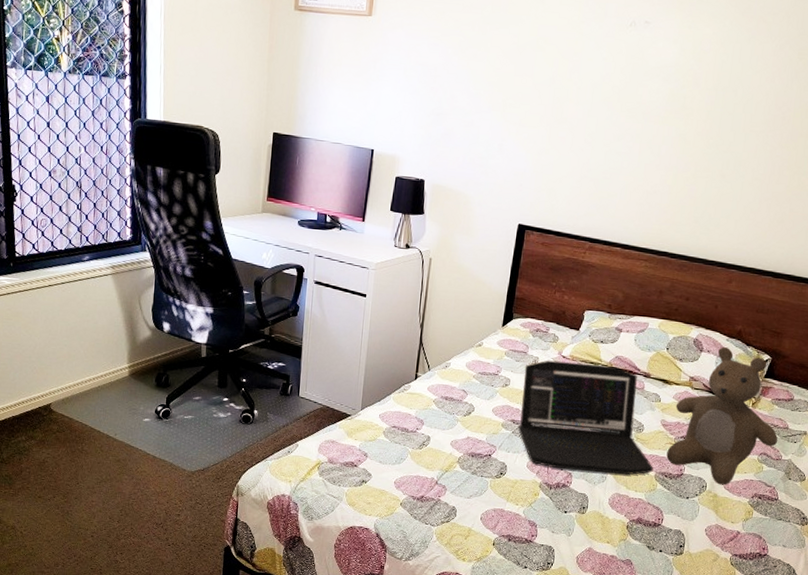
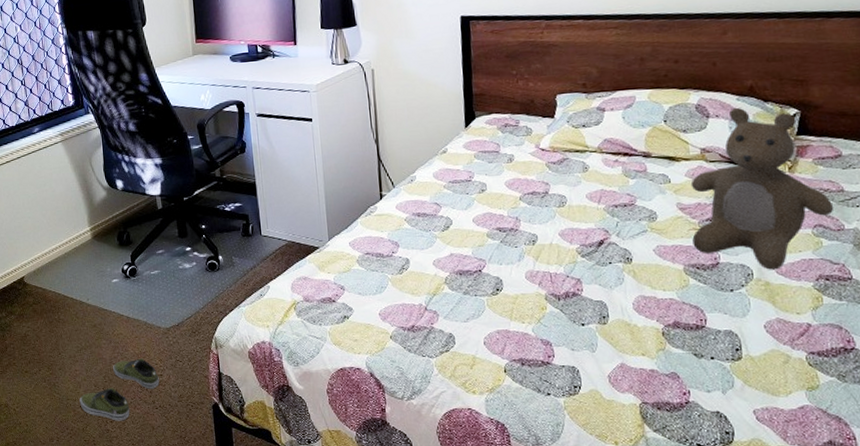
shoe: none [91,496,176,554] -> present [79,358,160,421]
laptop: present [518,360,653,475] -> none [500,150,680,276]

